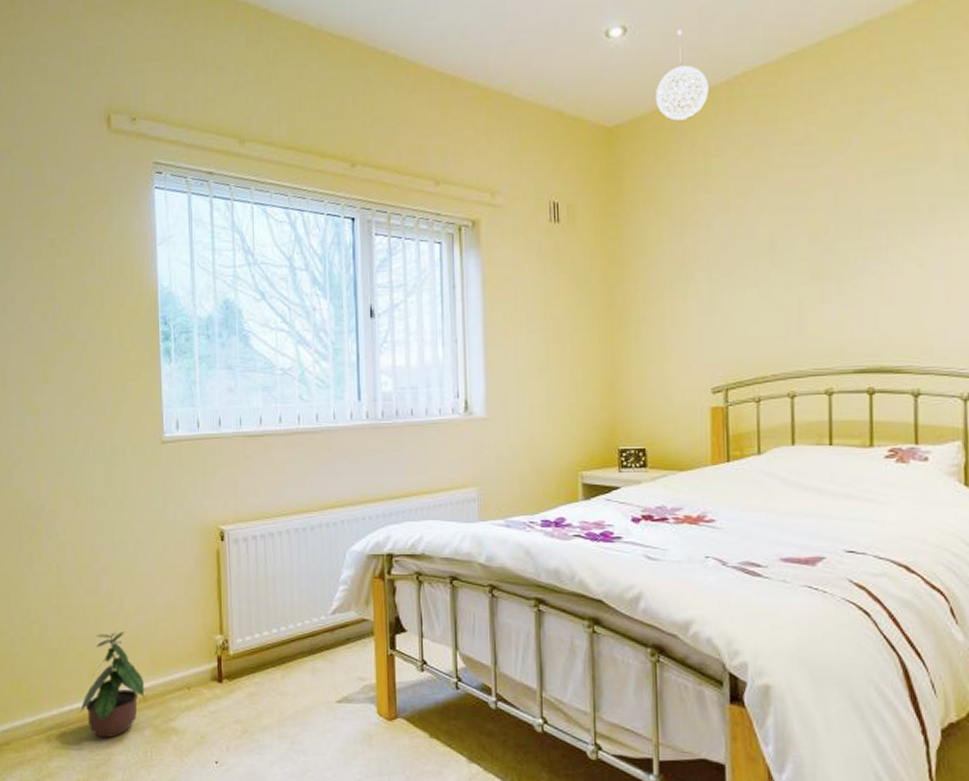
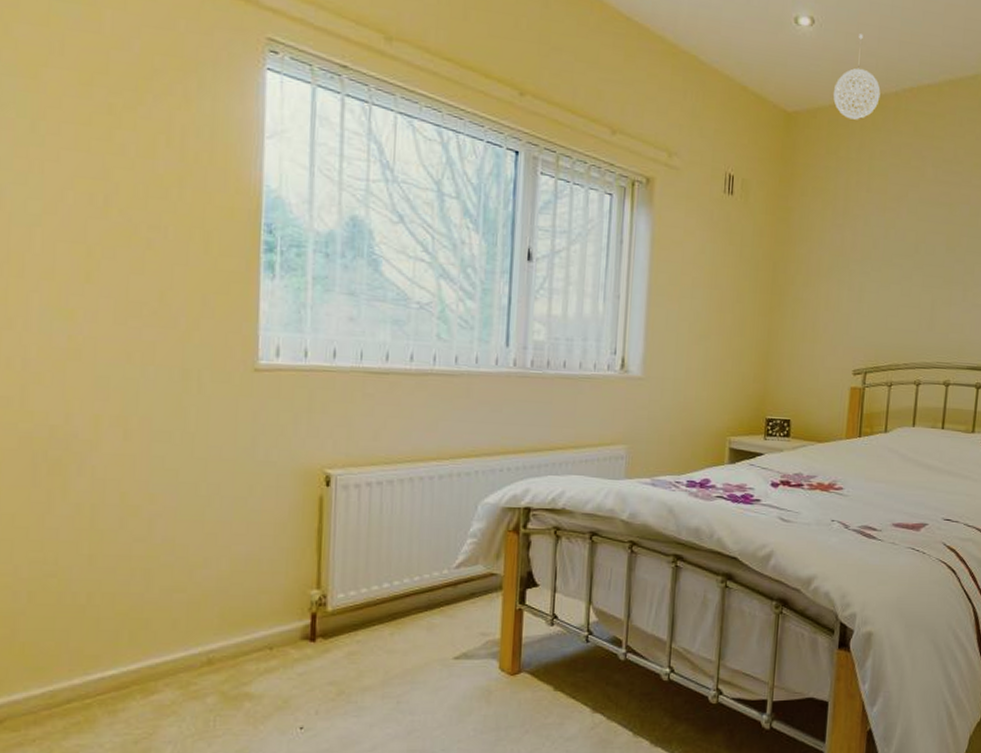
potted plant: present [80,629,145,739] -> none [115,583,211,709]

